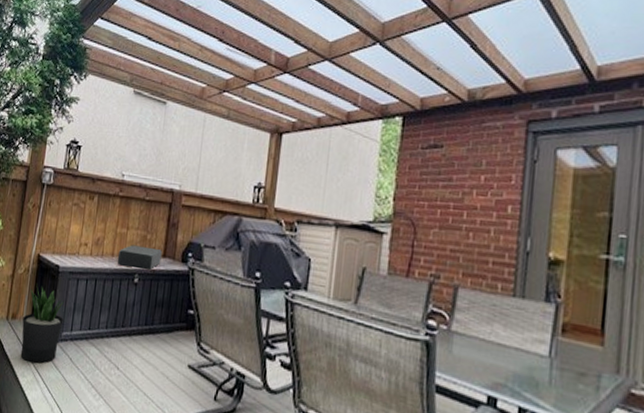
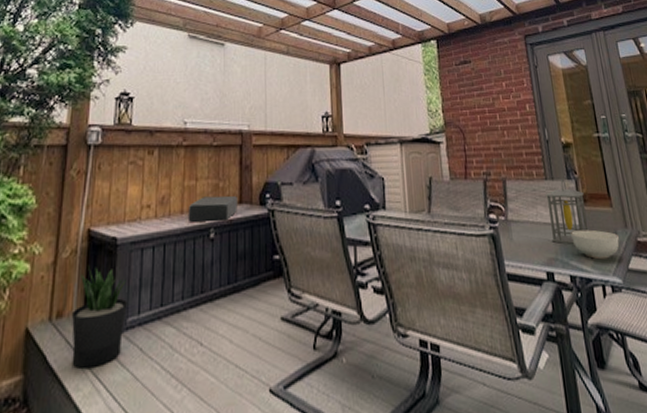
lantern: none [504,299,564,375] -> present [545,178,589,244]
bowl: none [532,360,604,402] -> present [571,229,620,260]

